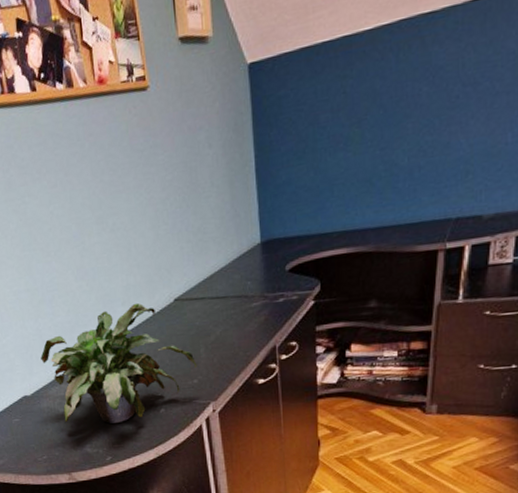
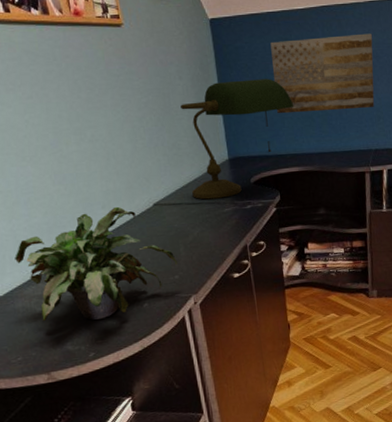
desk lamp: none [209,134,348,293] -> present [180,79,294,200]
wall art: none [323,49,471,180] -> present [270,33,375,114]

